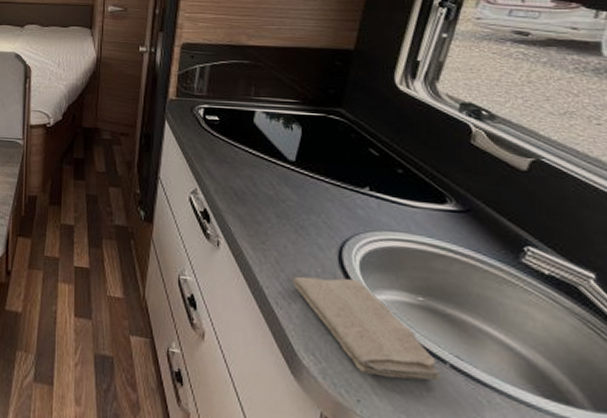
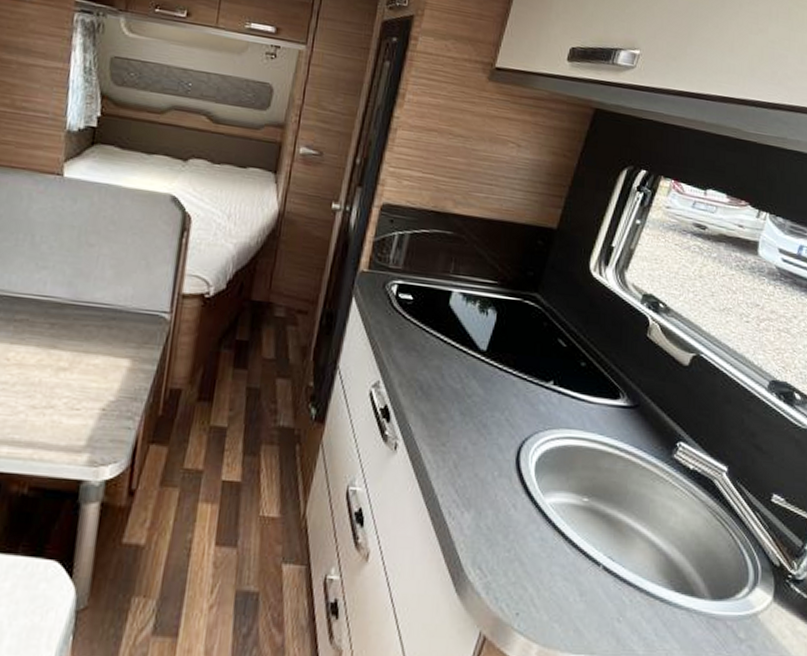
washcloth: present [292,276,441,381] -> none [467,481,594,586]

